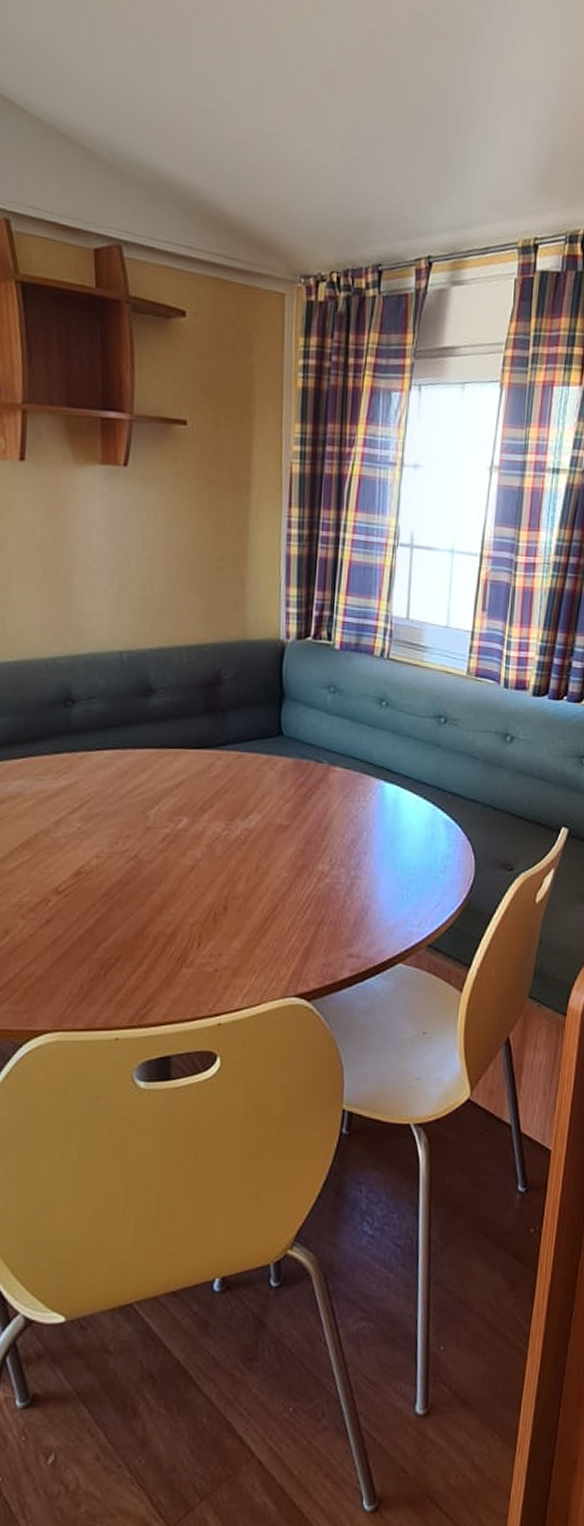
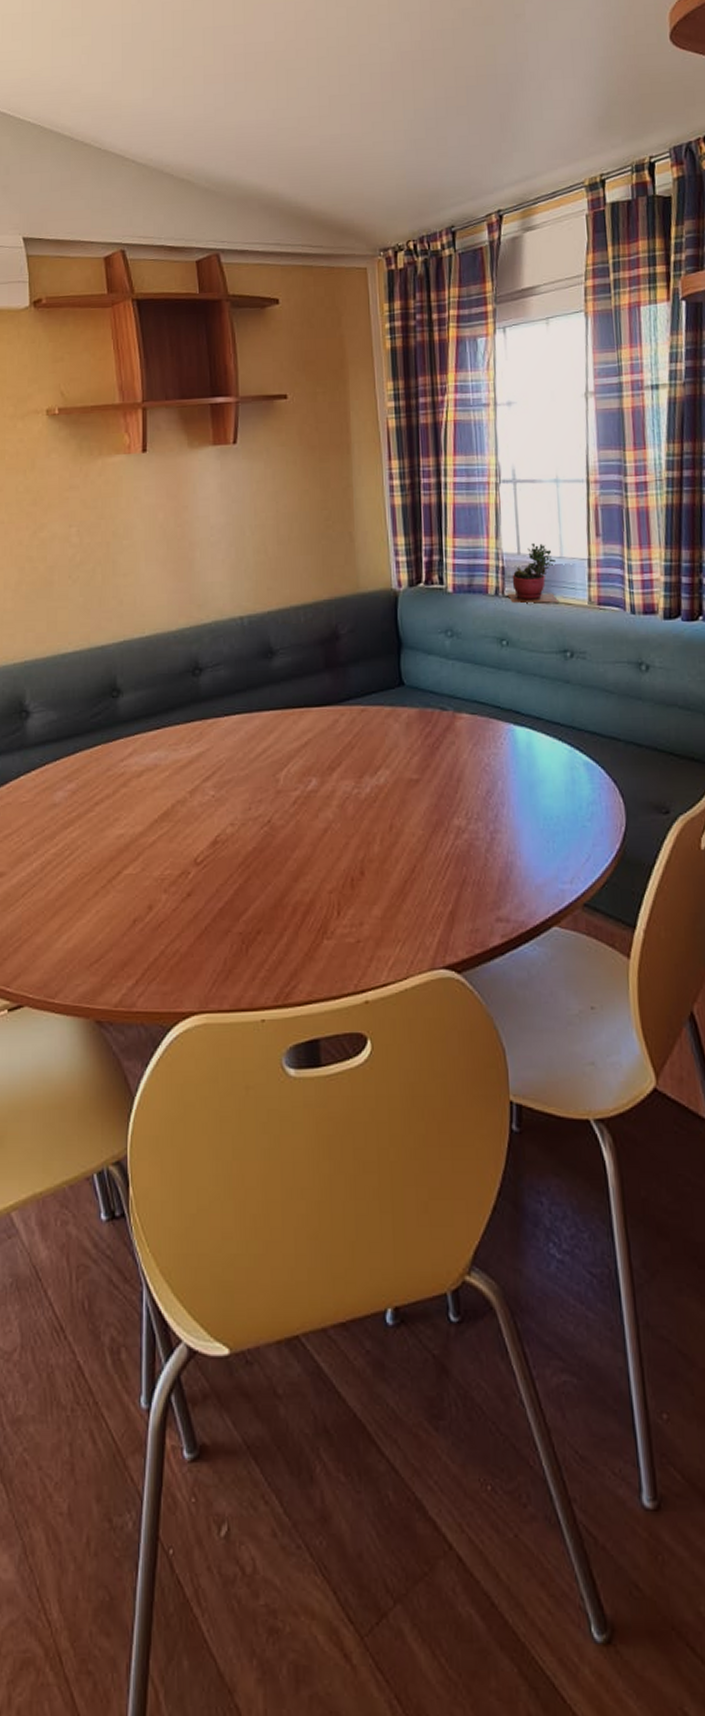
succulent plant: none [392,610,442,670] -> present [507,543,560,604]

